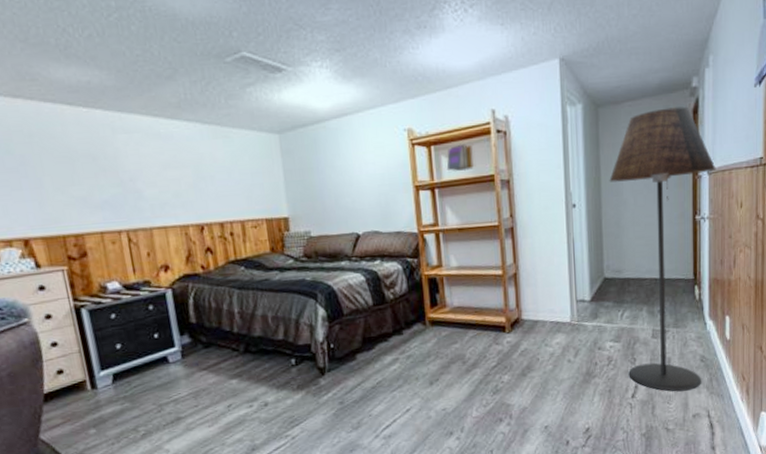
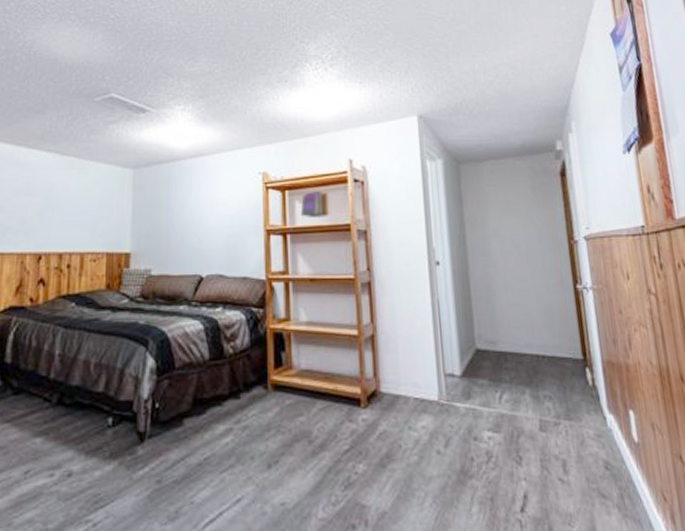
floor lamp: present [609,106,716,392] -> none [475,169,610,509]

